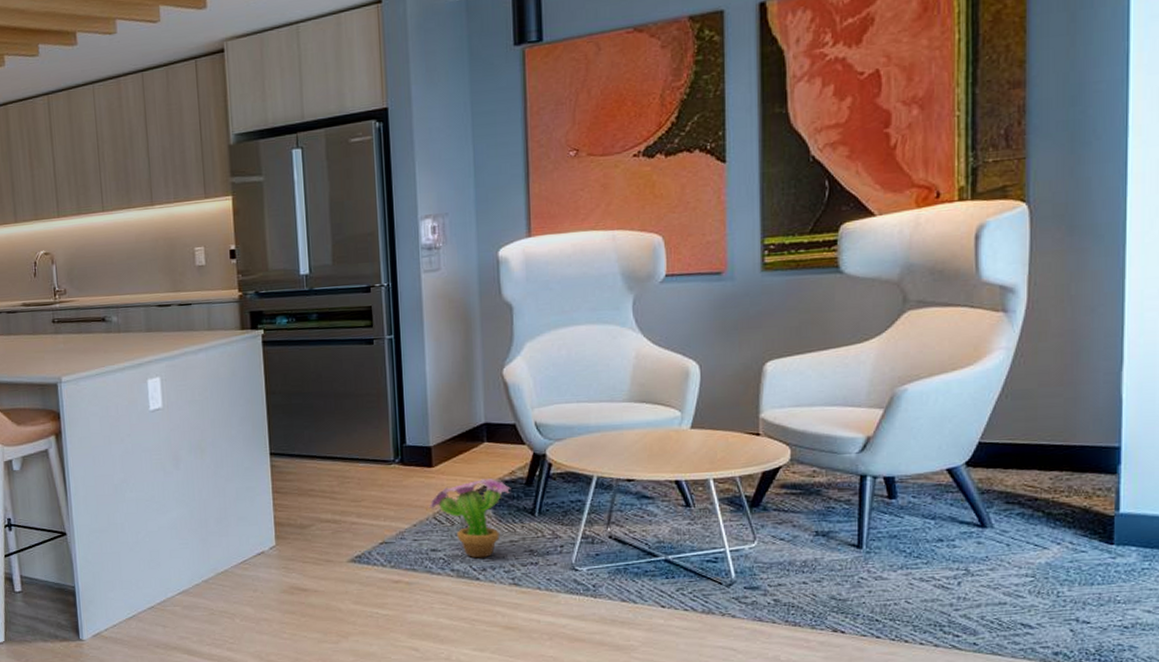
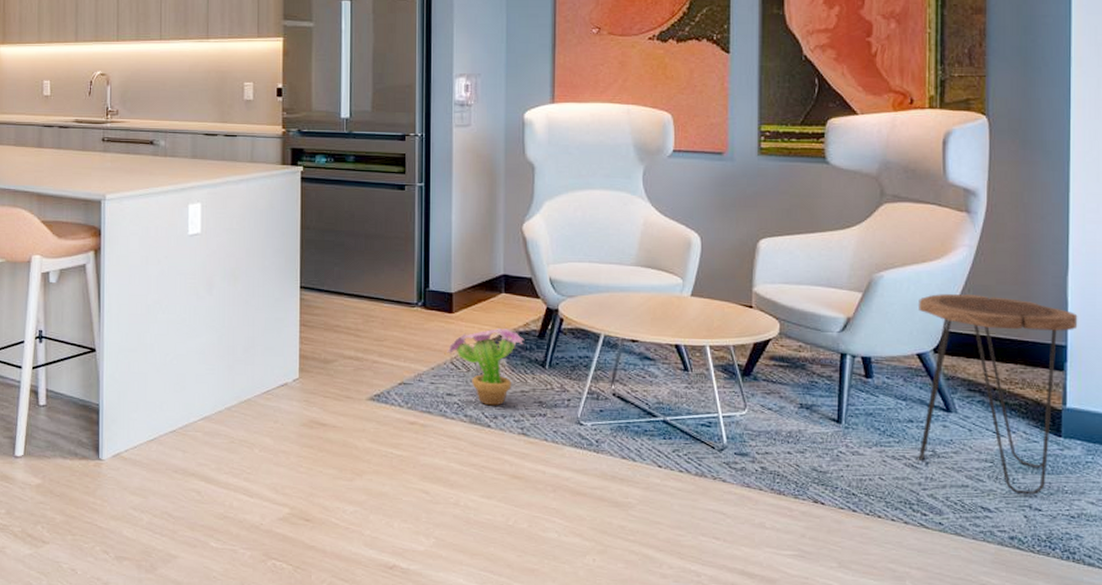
side table: none [948,400,1134,608] -> present [919,294,1078,495]

